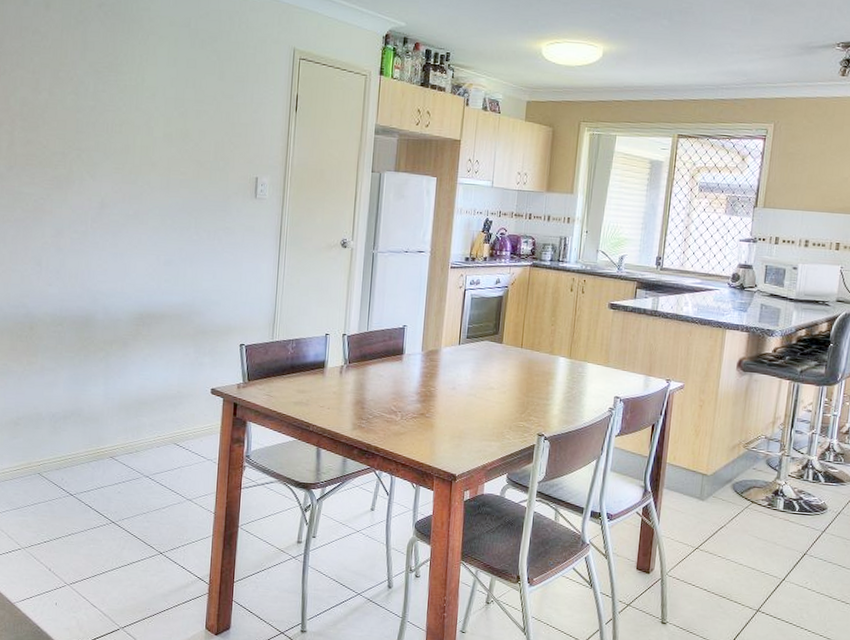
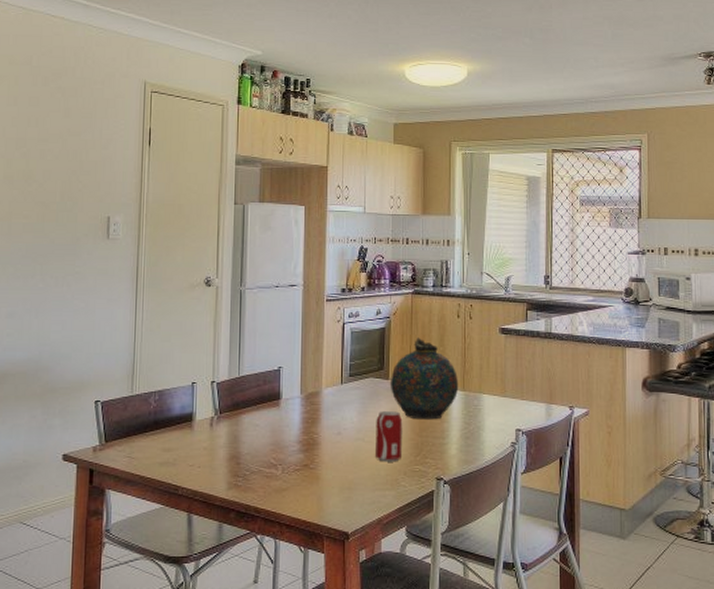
beverage can: none [485,371,512,417] -> present [376,411,403,462]
snuff bottle: none [503,307,567,383] -> present [389,337,459,420]

